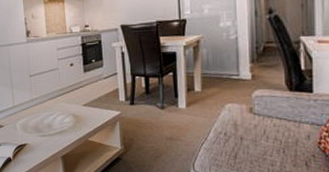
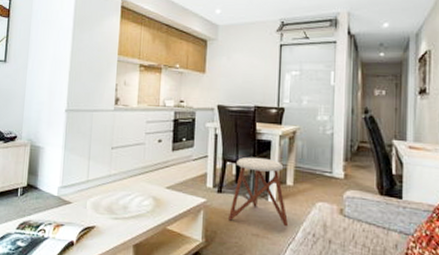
stool: none [143,68,199,129] -> present [229,157,288,227]

